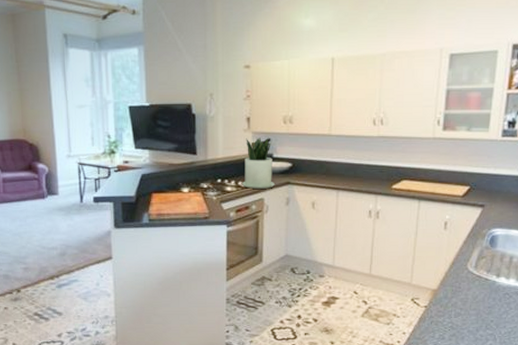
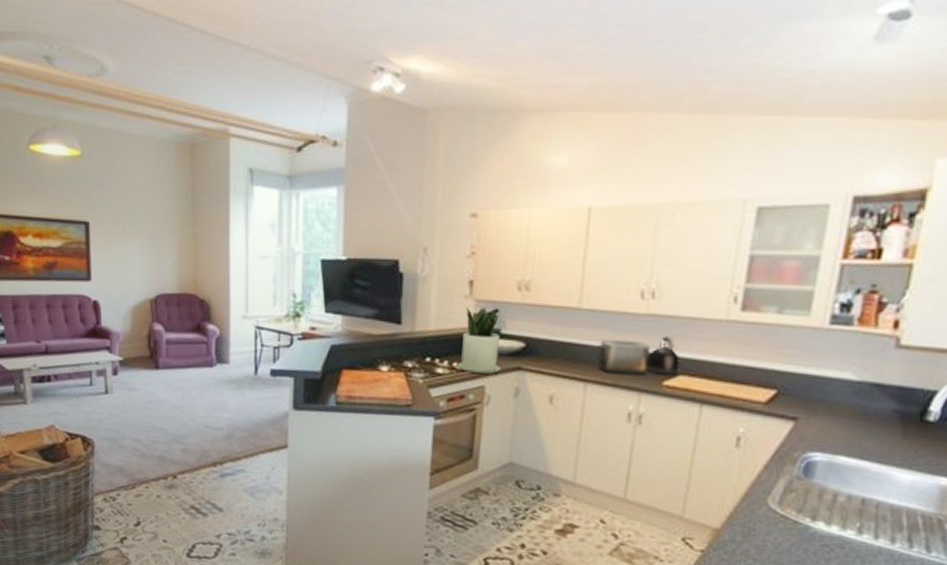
toaster: none [345,157,382,182] -> present [598,340,651,375]
kettle: none [380,153,403,182] -> present [646,337,680,377]

